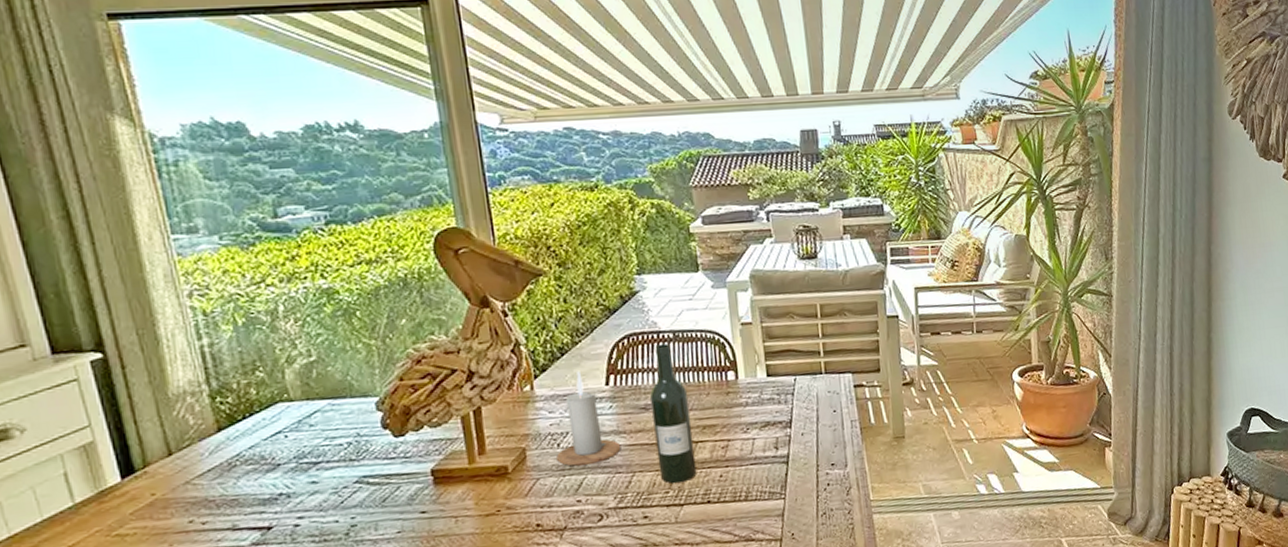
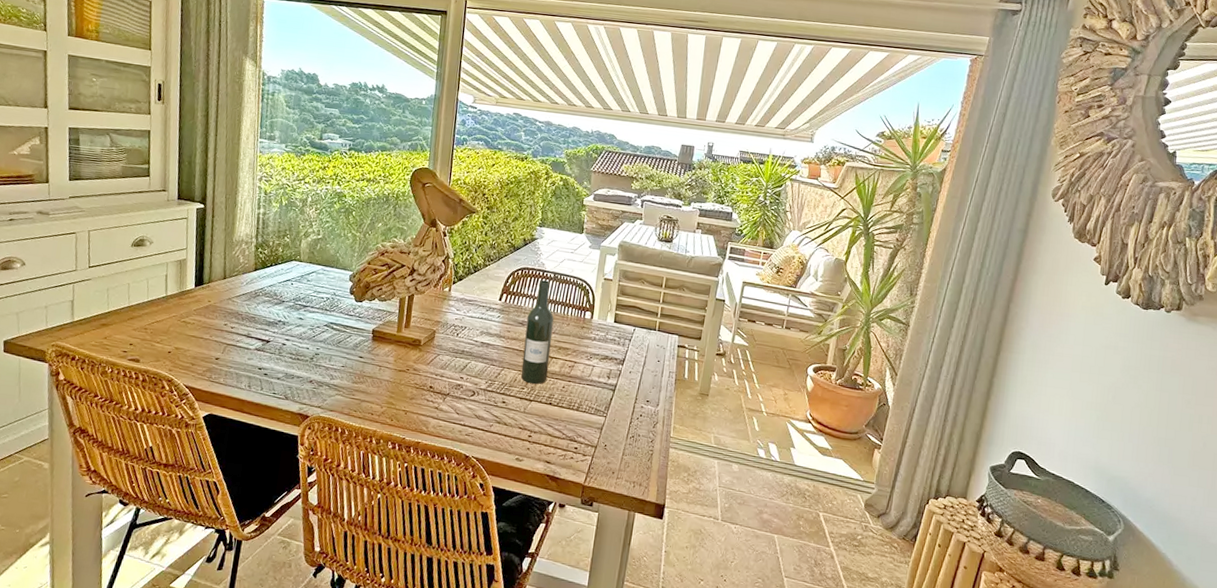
candle: present [556,370,621,466] -> none [454,285,499,354]

